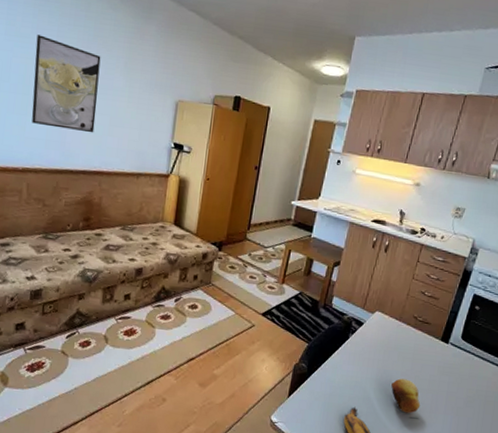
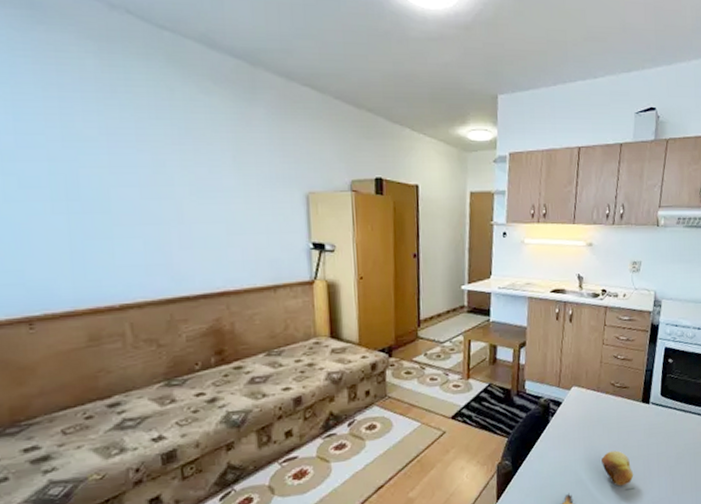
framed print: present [31,35,101,133] -> none [108,136,208,248]

